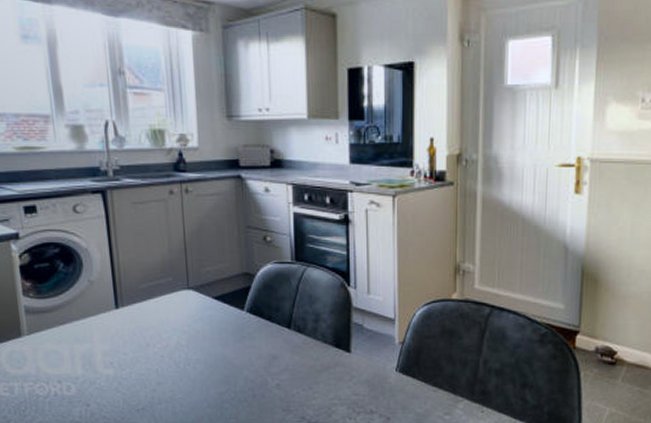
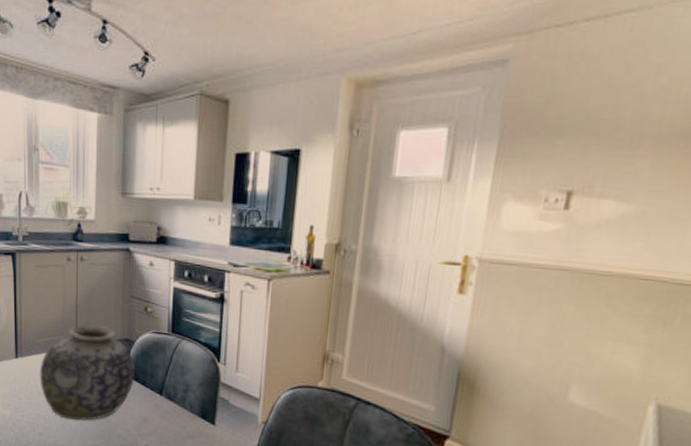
vase: none [146,261,260,369] -> present [40,324,136,421]

